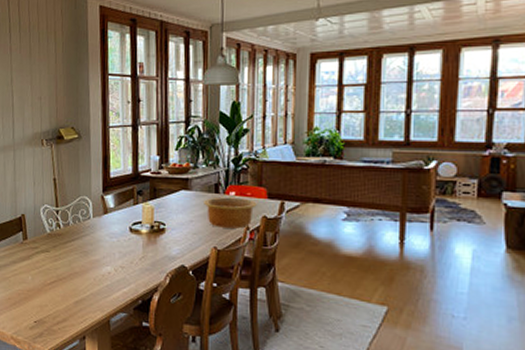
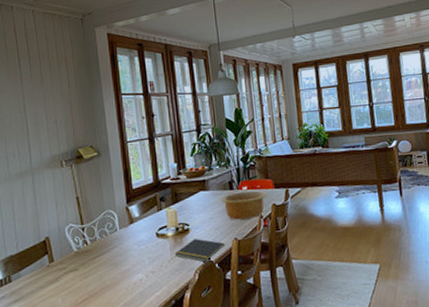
notepad: none [148,241,203,267] -> present [175,239,225,263]

